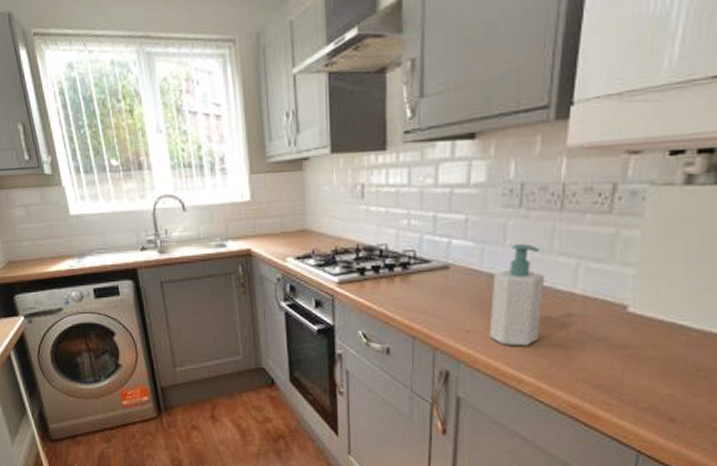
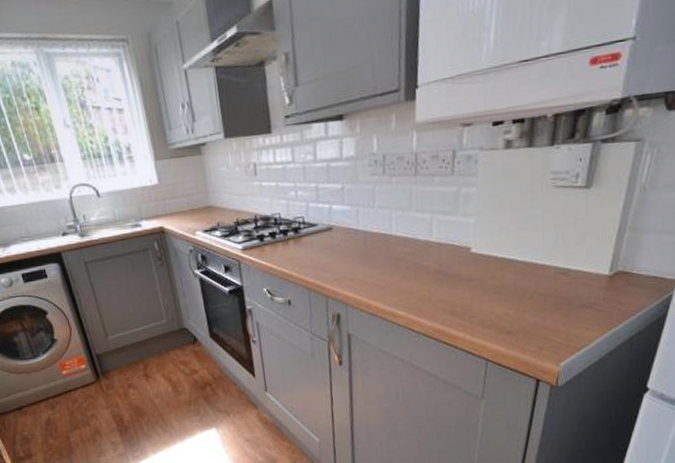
soap bottle: present [489,244,546,347] -> none [368,204,408,288]

